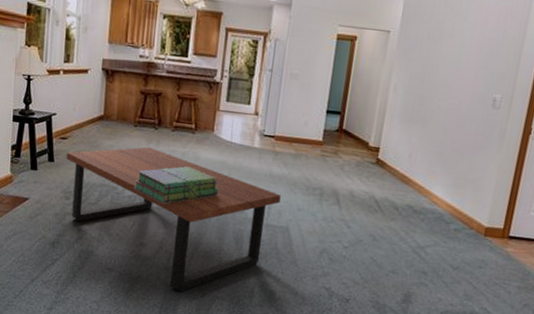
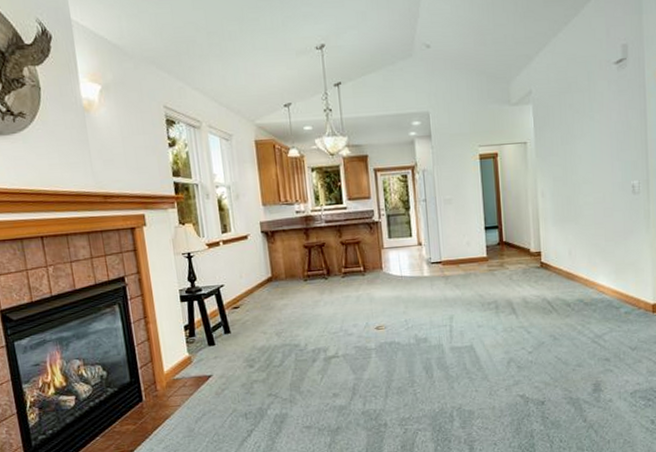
coffee table: present [66,147,281,292] -> none [241,298,460,434]
stack of books: present [133,166,219,204] -> none [314,308,400,350]

